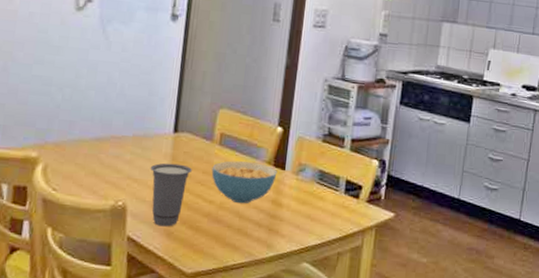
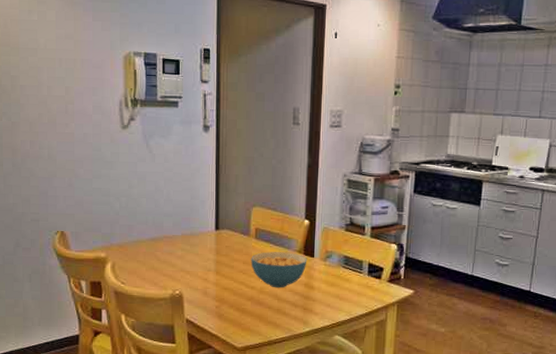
cup: present [150,163,192,227] -> none [199,256,234,310]

